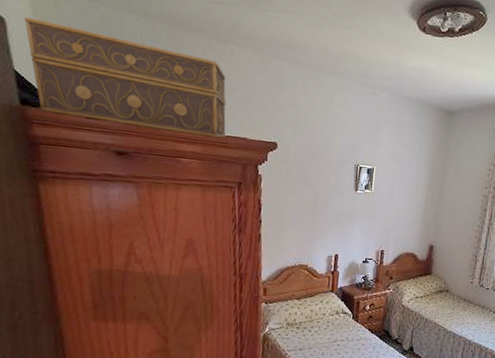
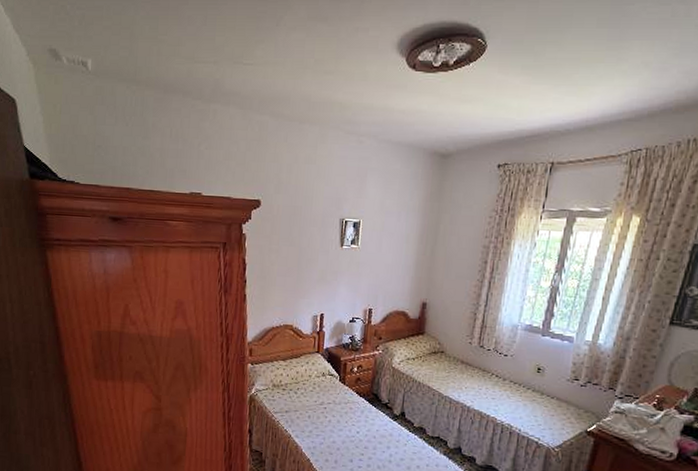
decorative box: present [24,16,227,139] -> none [31,95,211,199]

